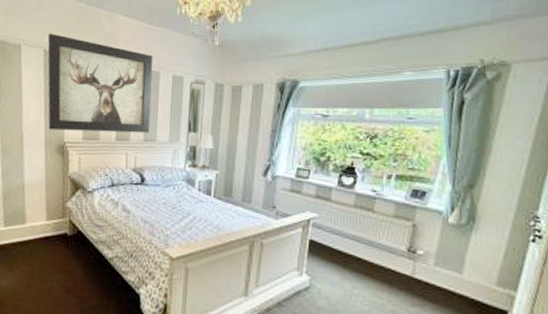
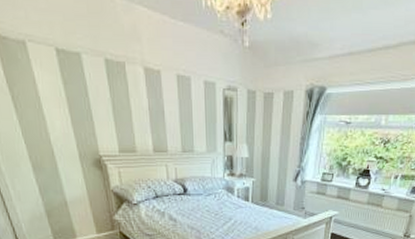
wall art: present [47,33,153,133] -> none [56,26,187,144]

